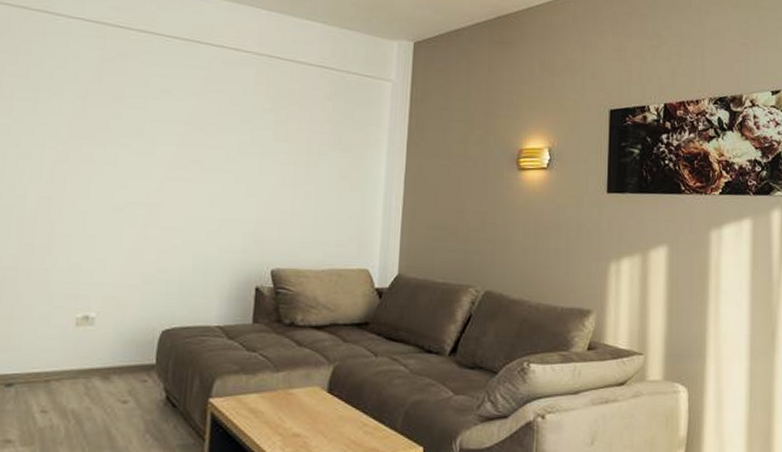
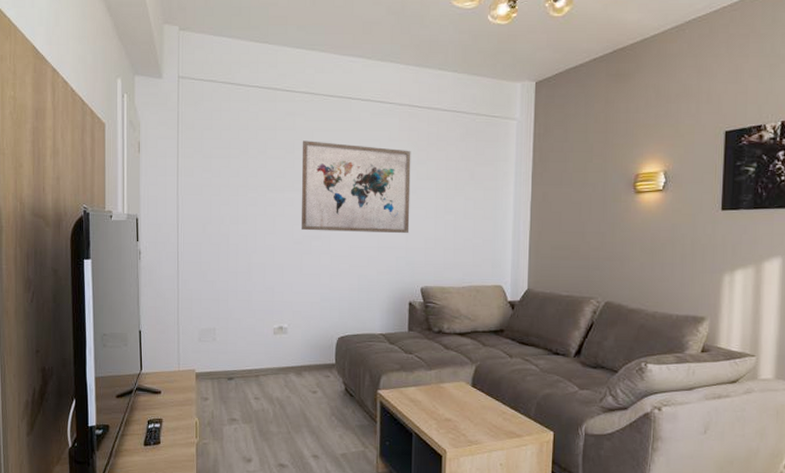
wall art: none [125,87,269,205] -> present [301,140,411,234]

